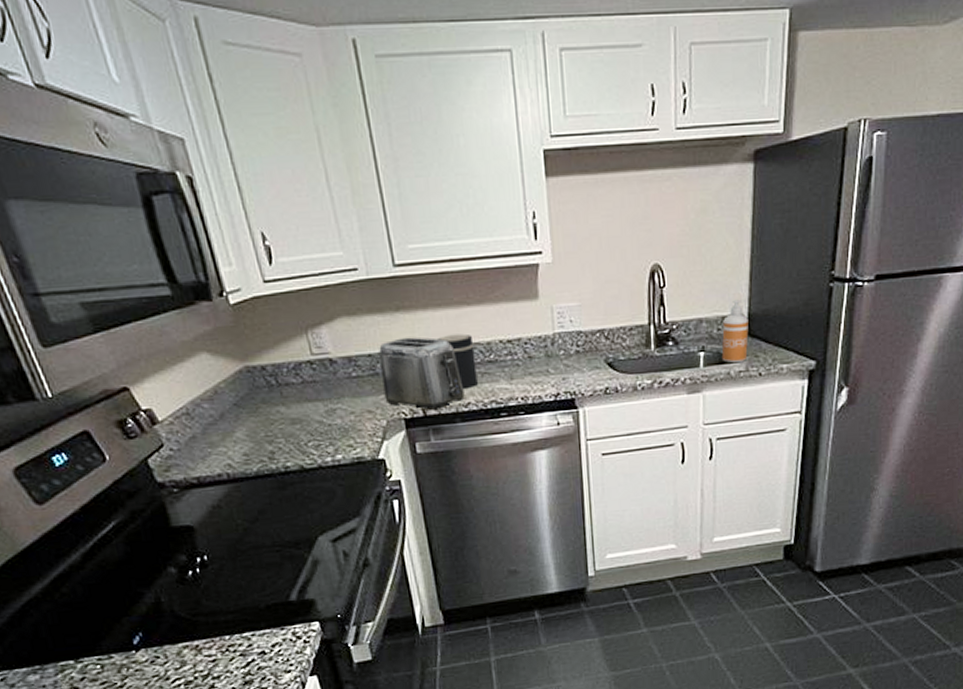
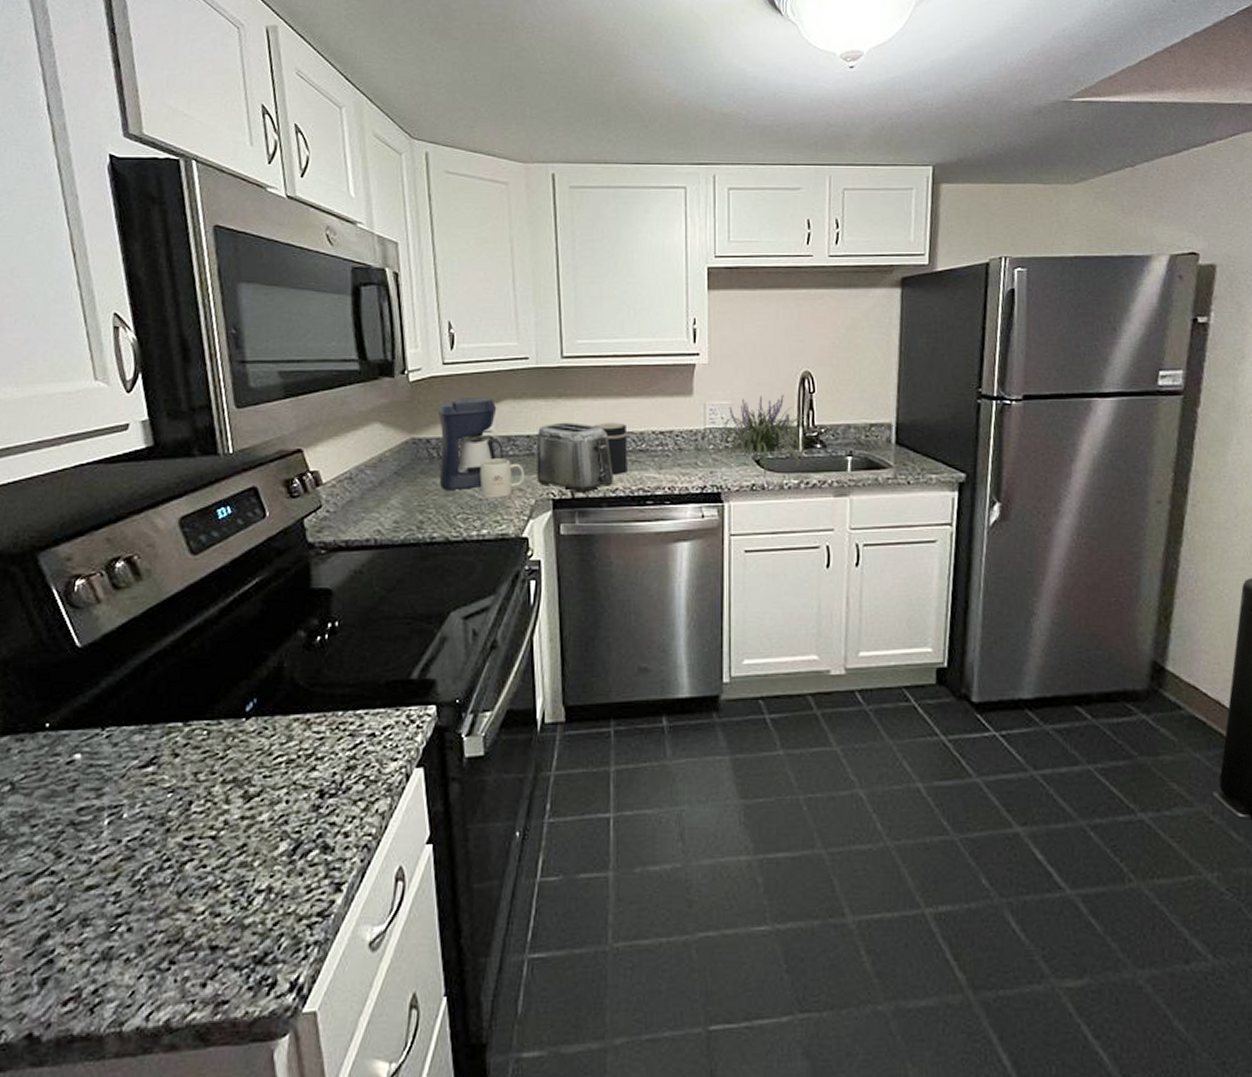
coffee maker: none [268,315,347,419] -> present [438,396,503,491]
mug: none [323,380,372,424] -> present [479,458,524,499]
plant: none [558,292,668,377] -> present [708,395,816,474]
soap dispenser: present [721,299,749,363] -> none [869,409,897,470]

